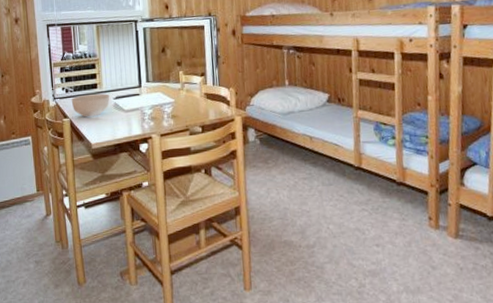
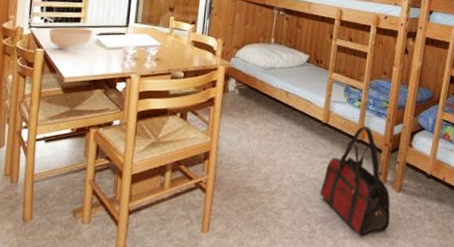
duffel bag: none [363,167,450,291] -> present [320,127,391,237]

